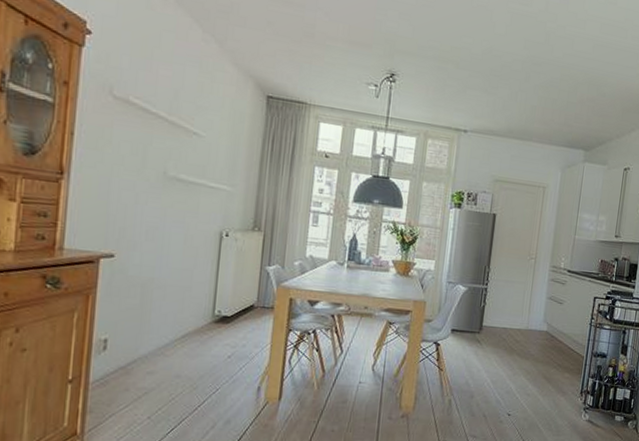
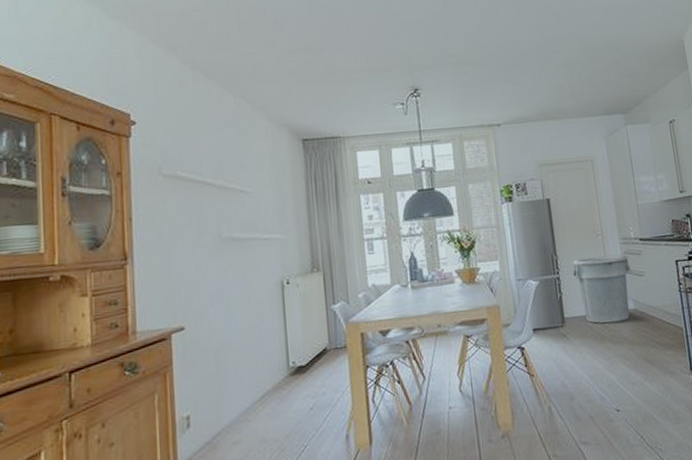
trash can: none [499,275,554,340] -> present [572,254,633,324]

